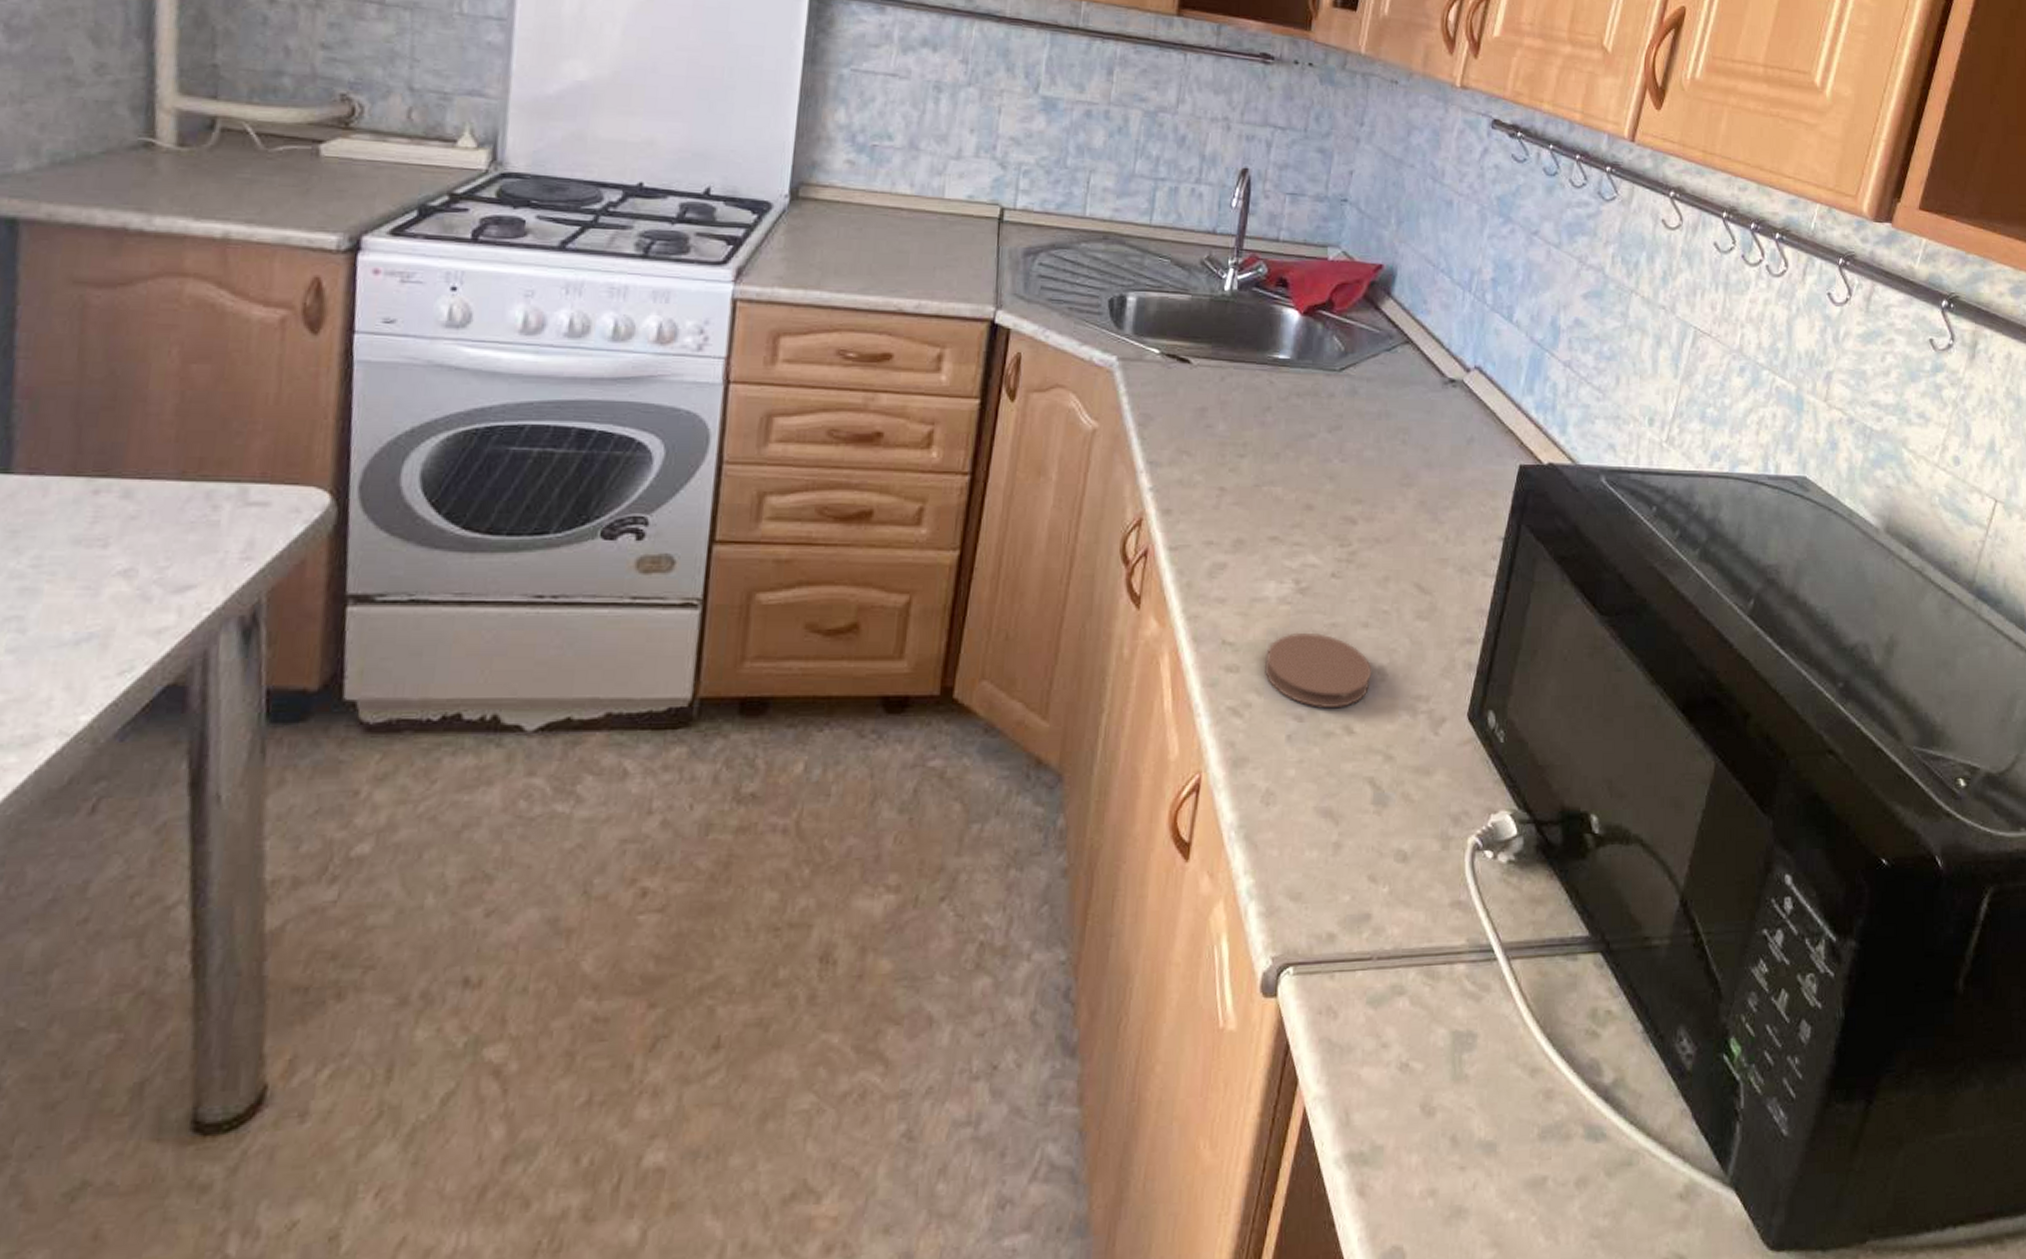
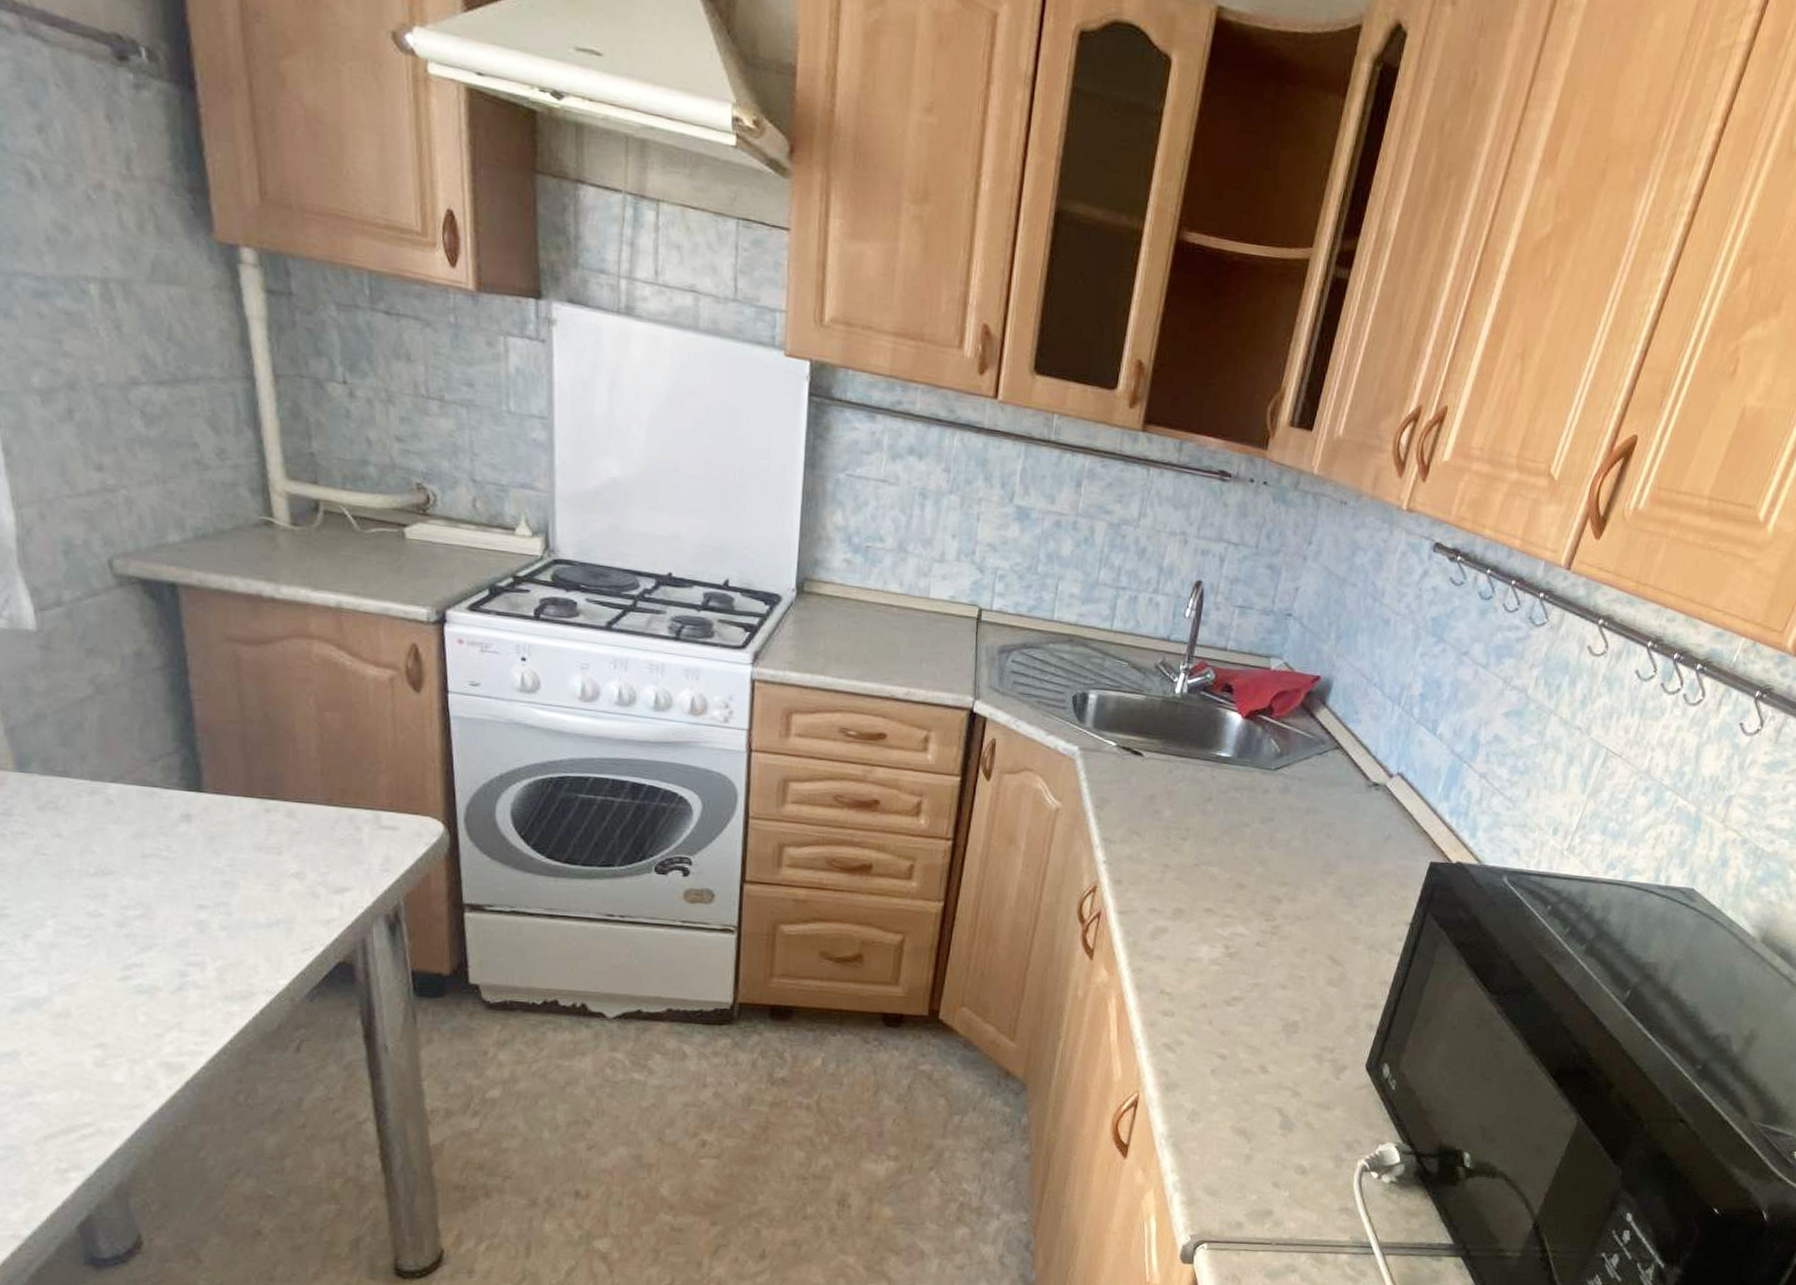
coaster: present [1265,632,1372,707] -> none [1195,988,1287,1051]

